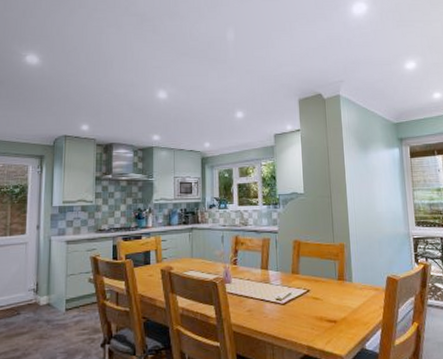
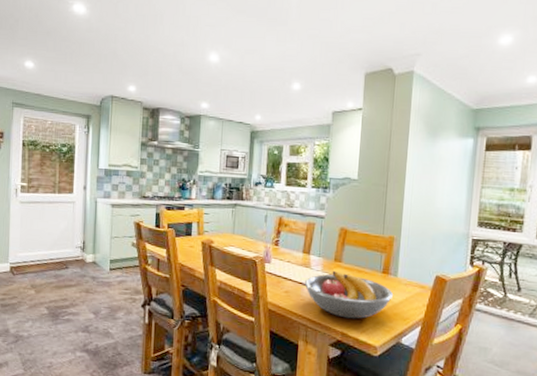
fruit bowl: none [265,284,351,331] -> present [304,271,393,319]

